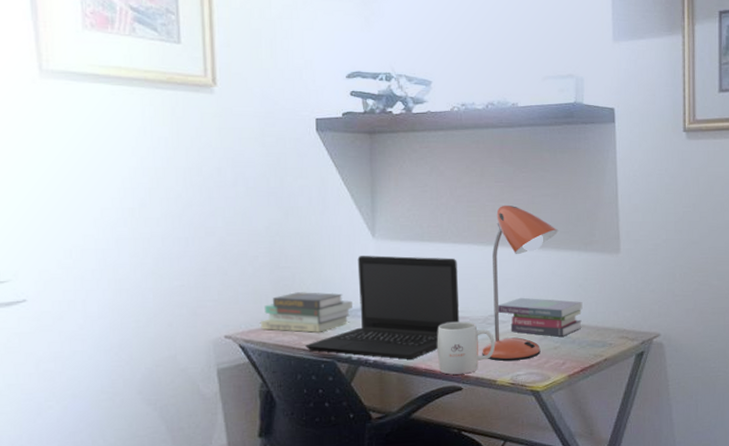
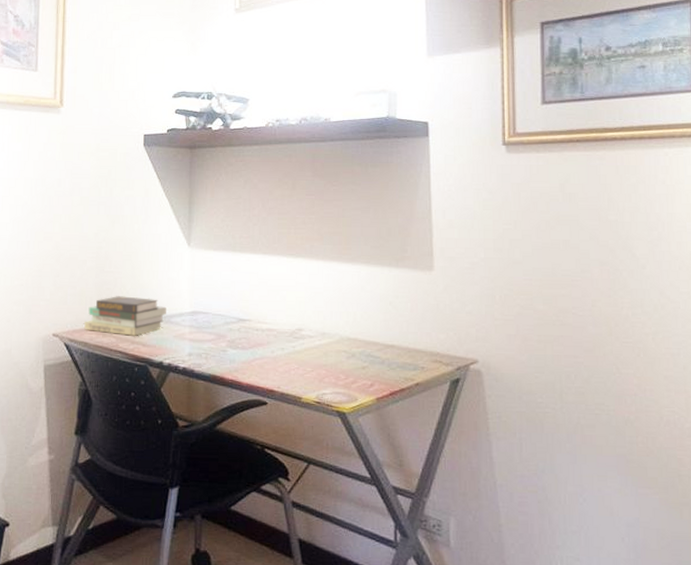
laptop: present [304,255,460,360] -> none [121,264,267,369]
mug: present [436,321,496,375] -> none [243,333,302,388]
desk lamp: present [482,205,559,361] -> none [288,217,369,378]
books: present [497,297,583,337] -> none [304,312,393,356]

